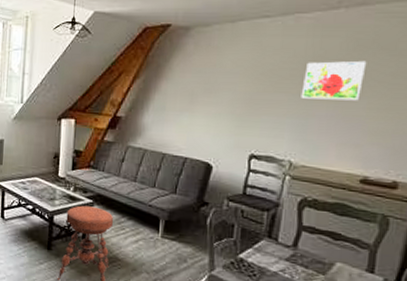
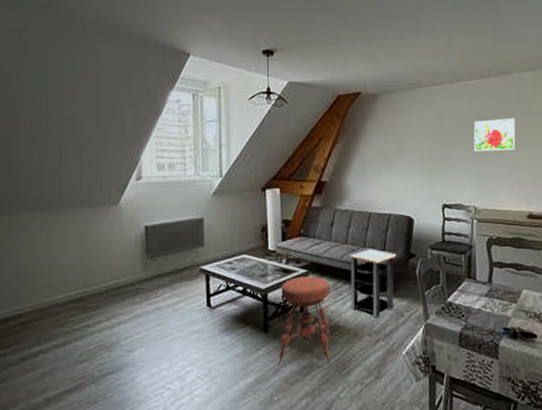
side table: none [132,190,188,259] -> present [349,248,397,319]

